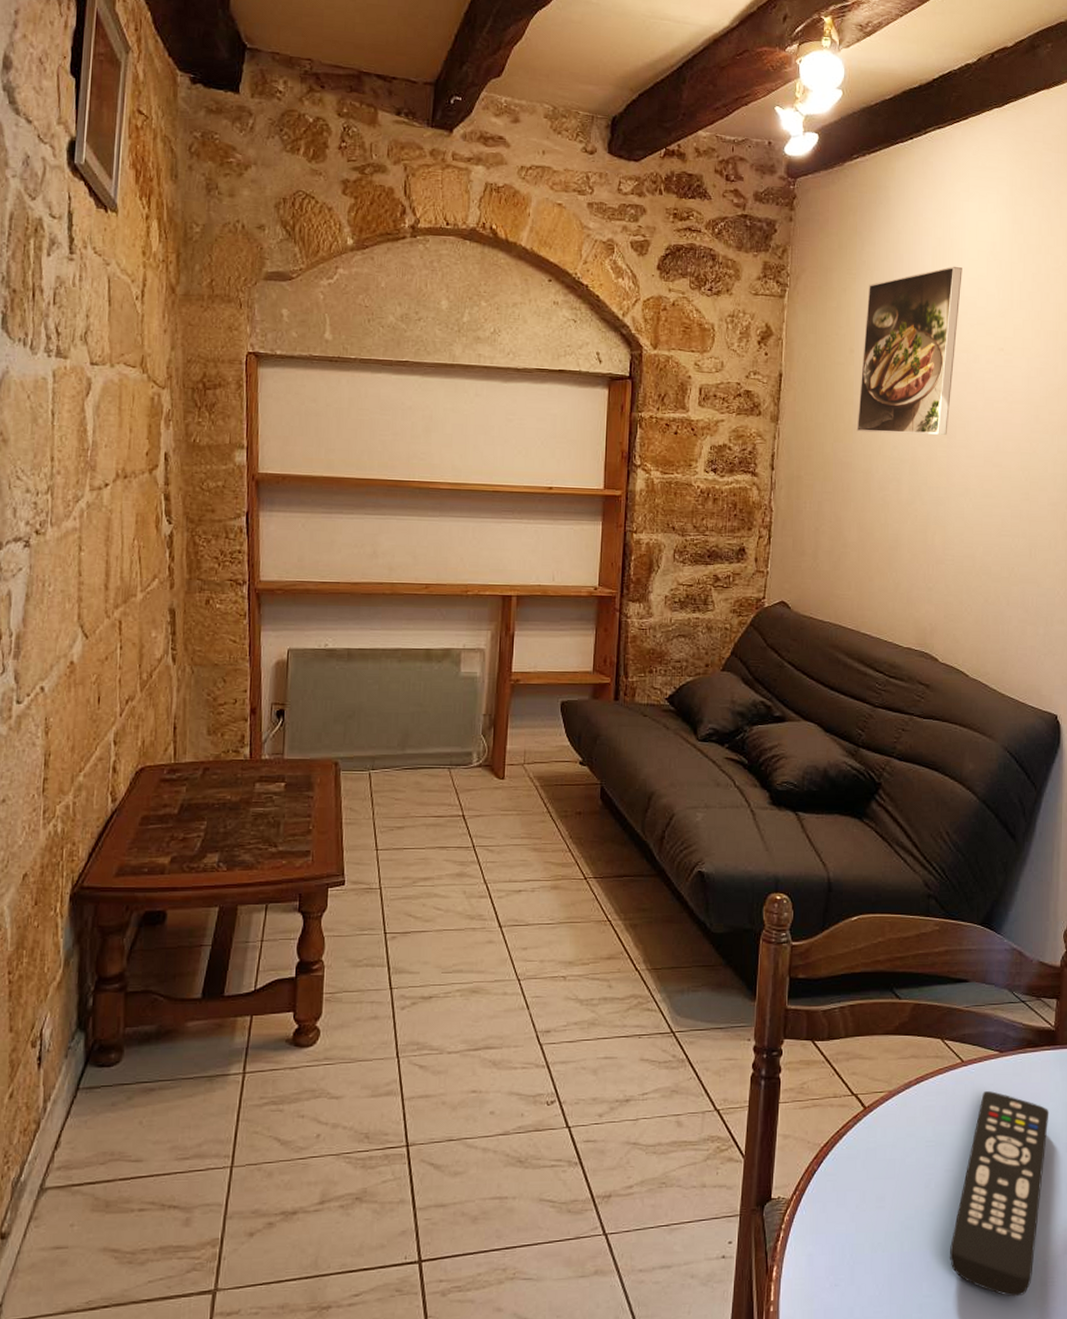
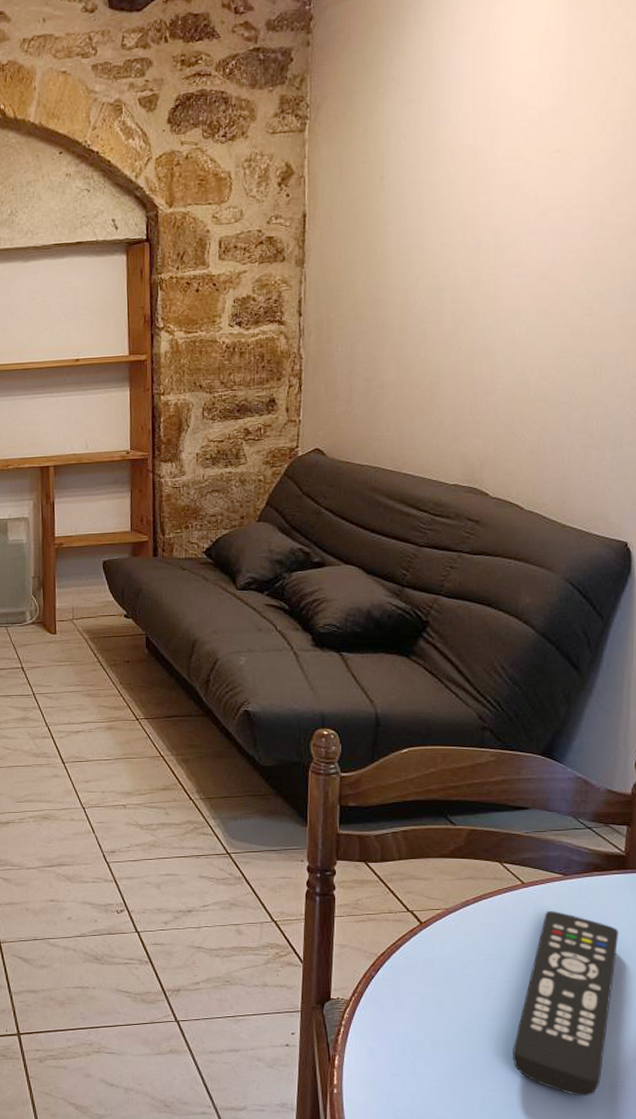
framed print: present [856,266,962,435] -> none [390,63,509,265]

